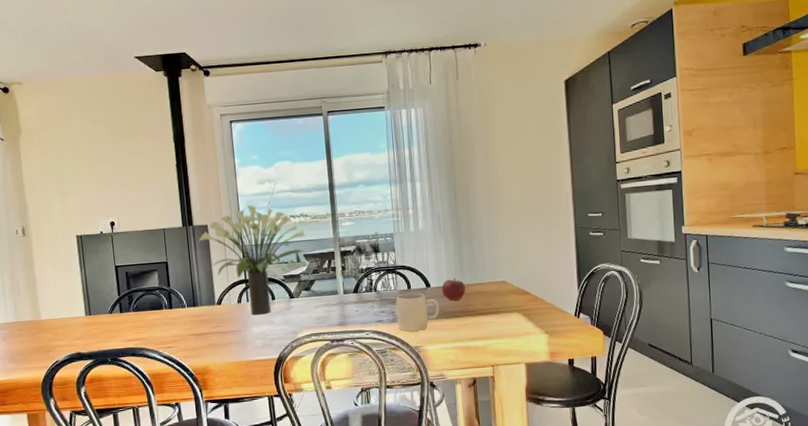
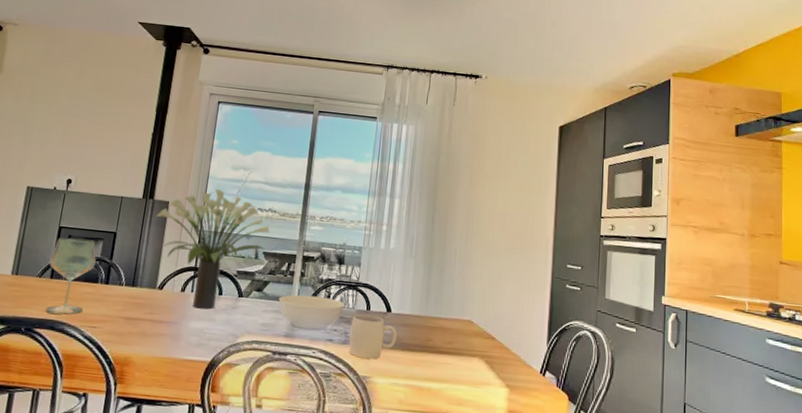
wine glass: none [115,272,157,342] -> present [46,237,97,315]
bowl: none [326,284,387,317] -> present [278,294,345,331]
fruit: present [441,278,466,301] -> none [402,307,428,333]

